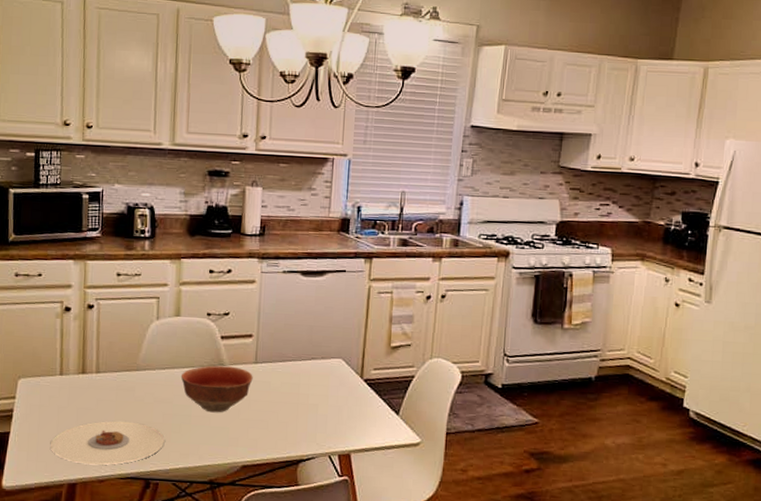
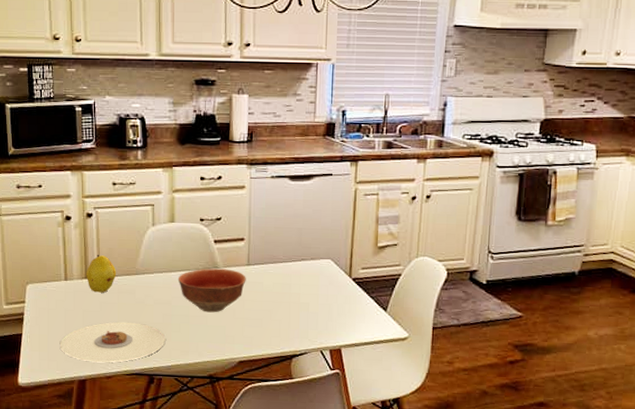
fruit: none [82,348,116,390] -> present [85,254,117,293]

